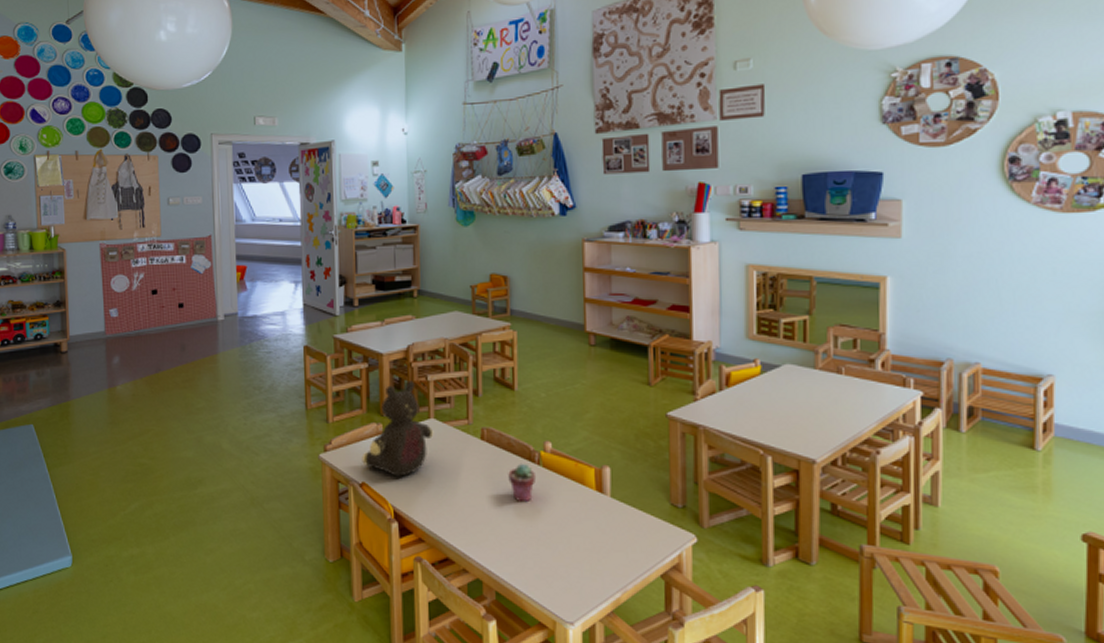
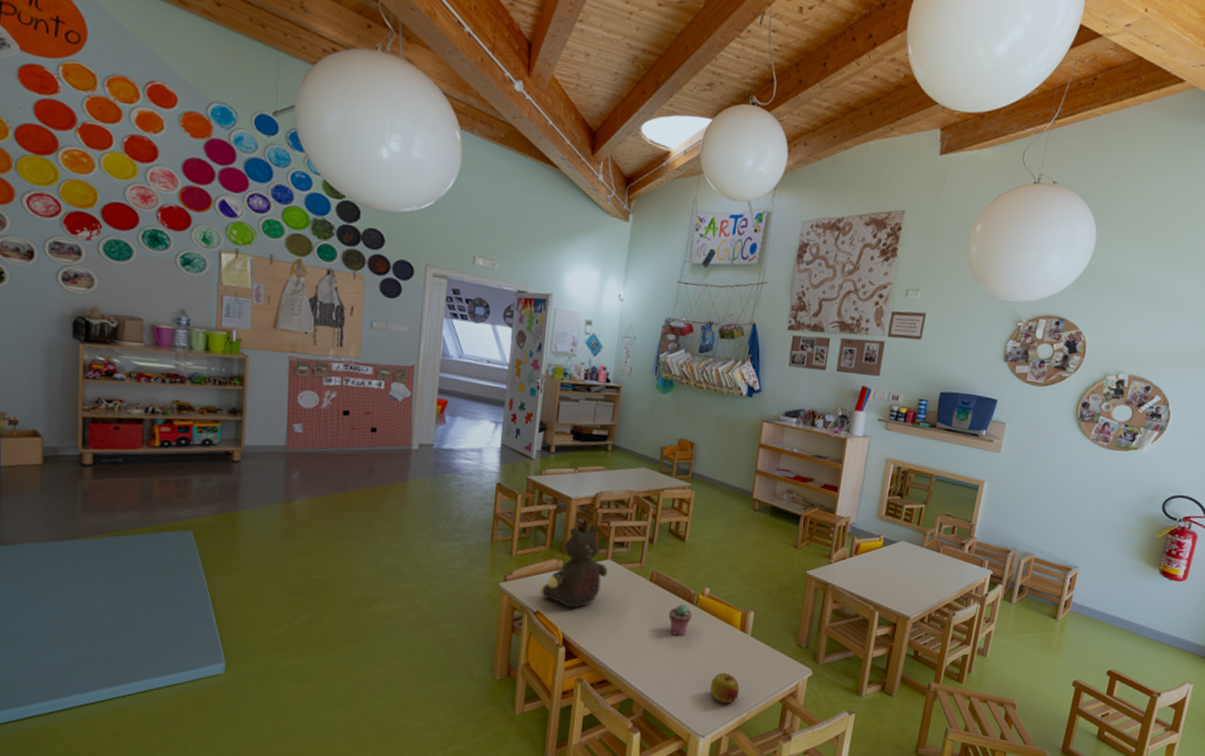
fruit: none [570,543,608,583] -> present [709,672,740,704]

